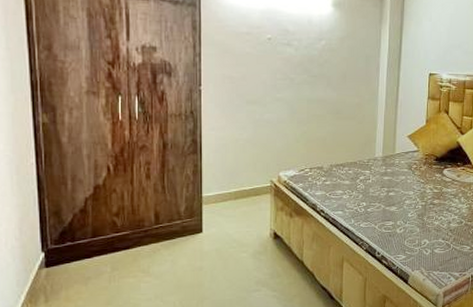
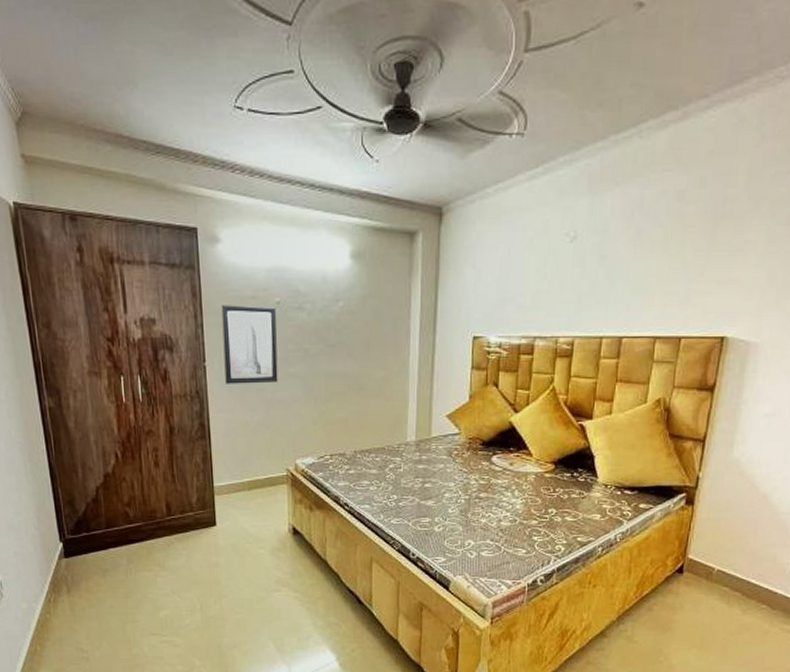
wall art: none [218,38,268,106] -> present [221,305,278,384]

